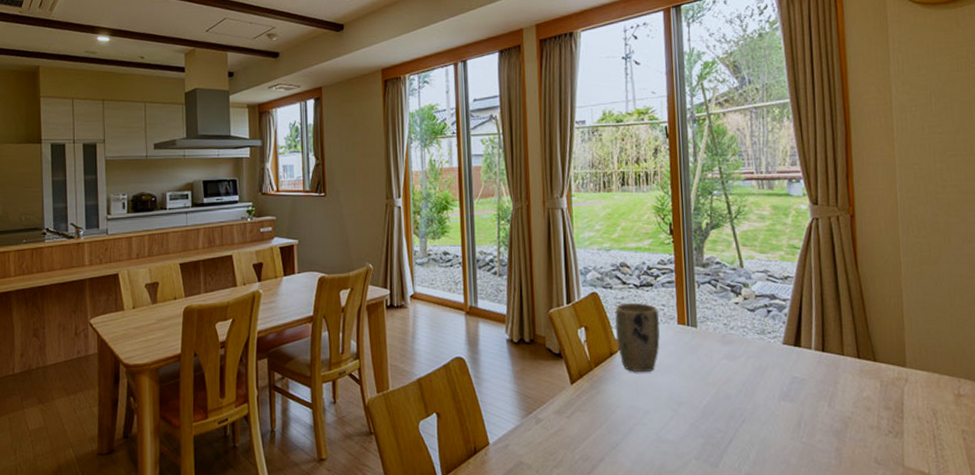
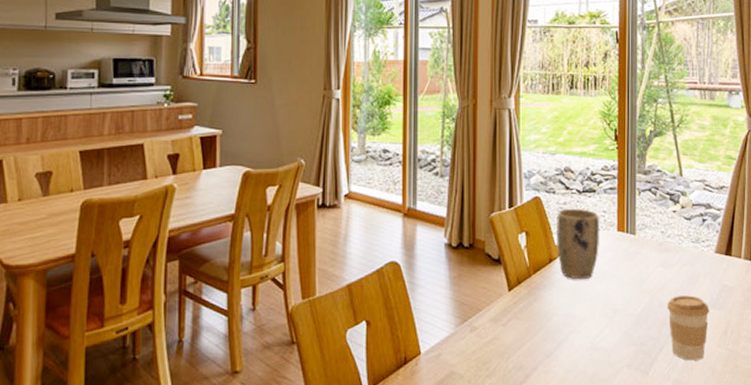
coffee cup: none [734,388,780,454] -> present [667,295,710,361]

